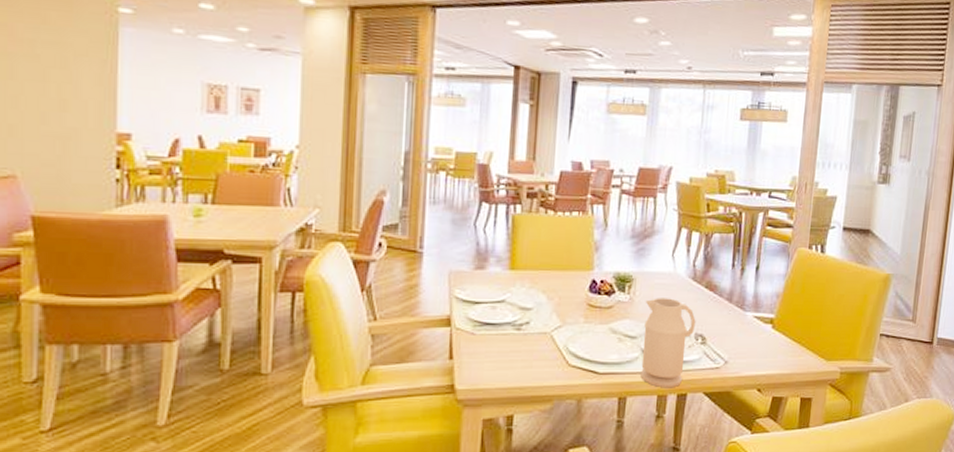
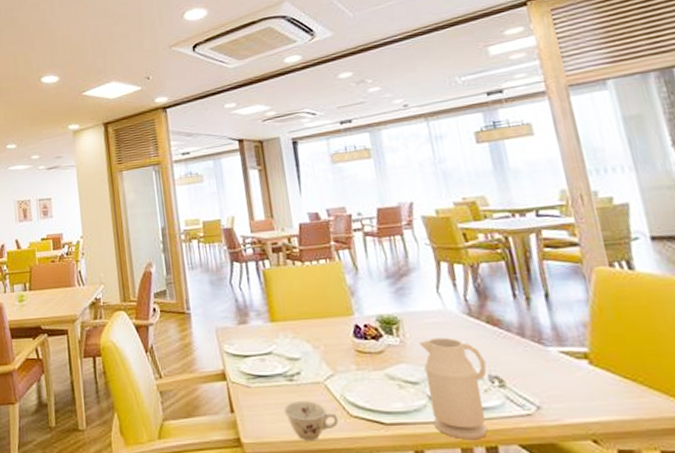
teacup: none [504,350,557,387] -> present [283,401,338,440]

